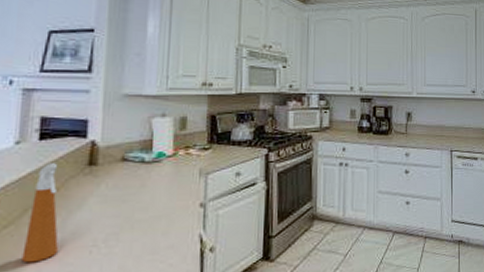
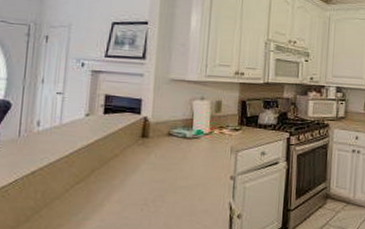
spray bottle: present [21,163,58,263] -> none [89,133,118,214]

